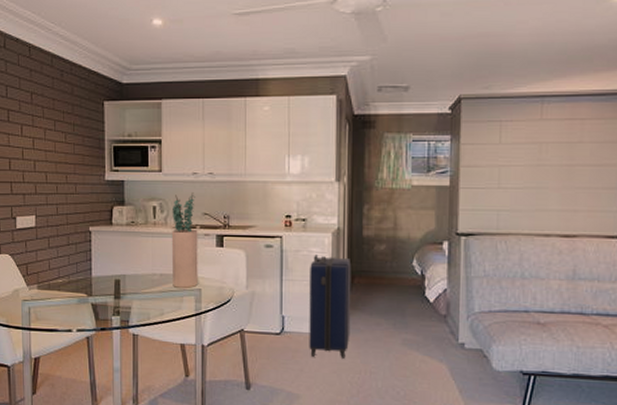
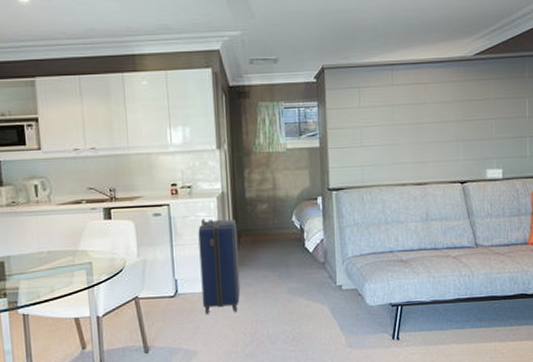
vase: present [171,192,198,289] -> none [55,168,88,265]

